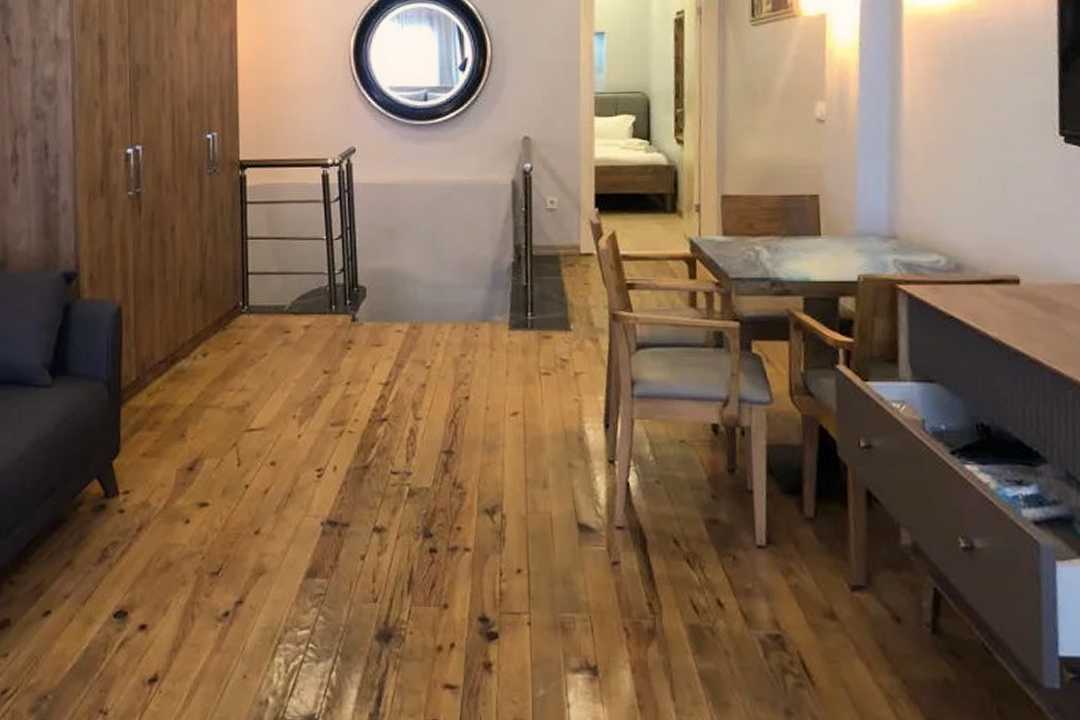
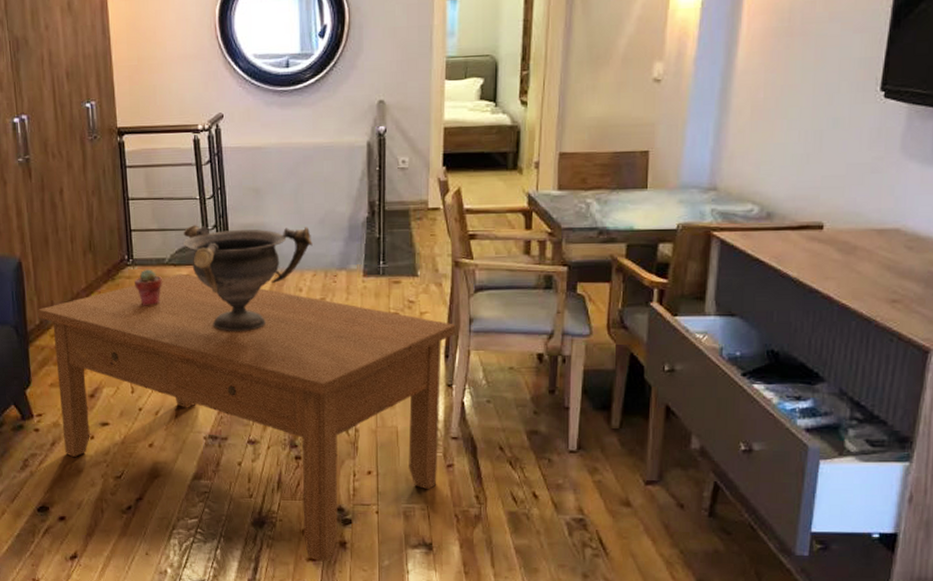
coffee table: none [135,323,617,692] -> present [38,273,456,563]
potted succulent: none [249,318,280,361] -> present [134,269,162,306]
decorative bowl: none [305,268,452,394] -> present [182,225,313,332]

